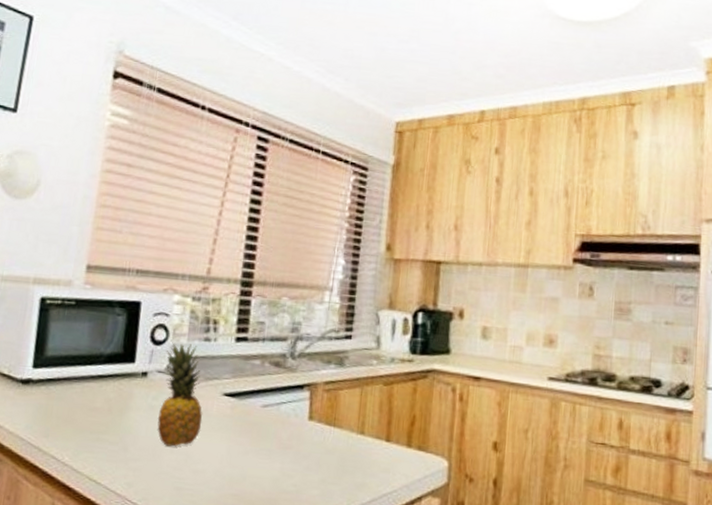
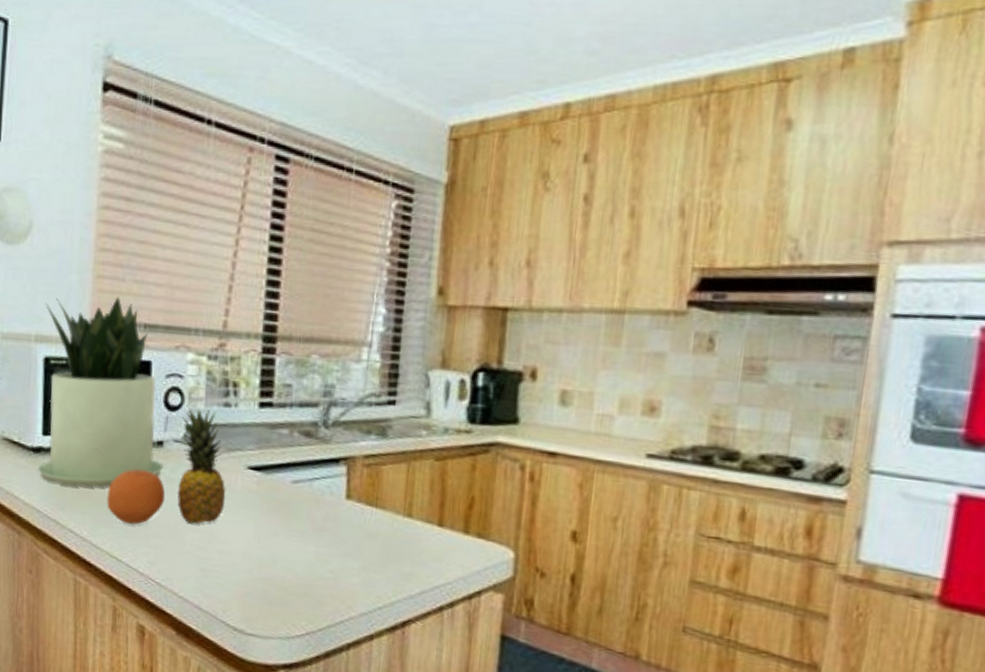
planter: none [24,246,147,416] -> present [37,297,164,488]
fruit: none [89,397,146,449] -> present [106,469,165,525]

